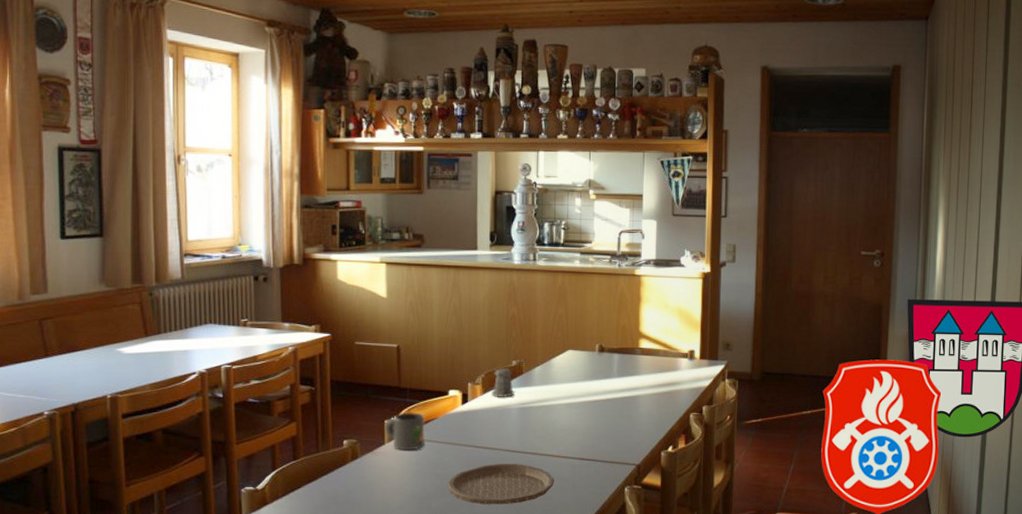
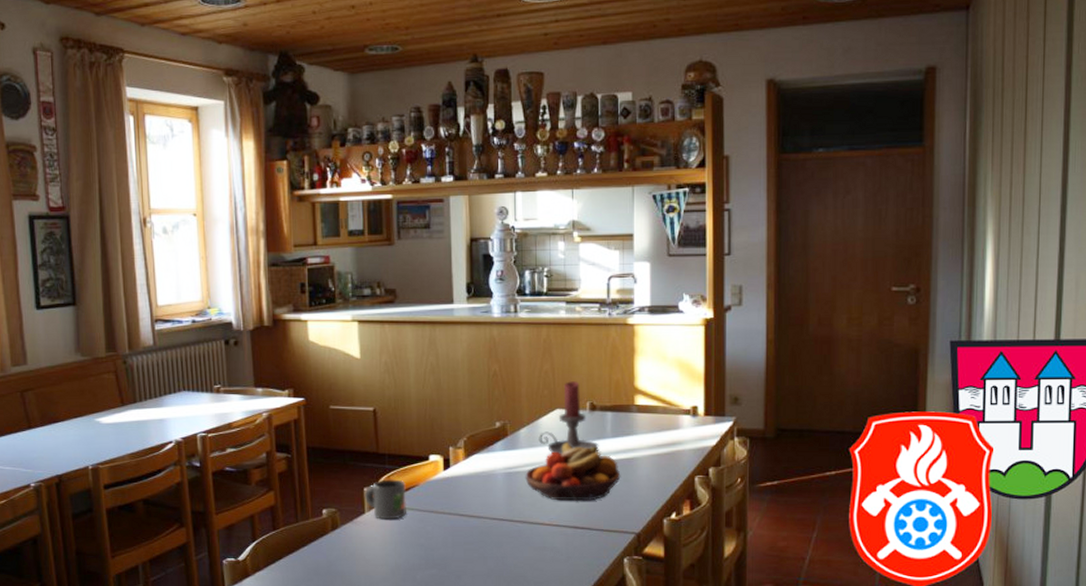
plate: present [447,464,554,505] -> none [432,533,546,577]
pepper shaker: present [491,367,515,397] -> none [475,429,500,462]
fruit bowl: none [537,381,625,435] -> present [525,443,621,501]
candle holder: none [551,325,606,392] -> present [538,381,599,455]

